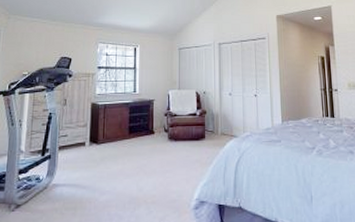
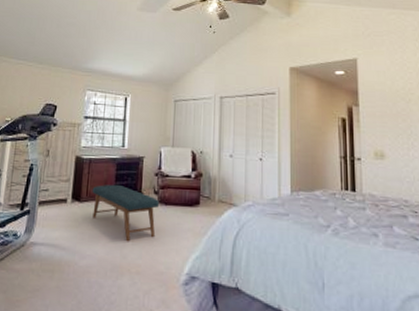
bench: none [108,126,170,175] -> present [92,184,160,241]

